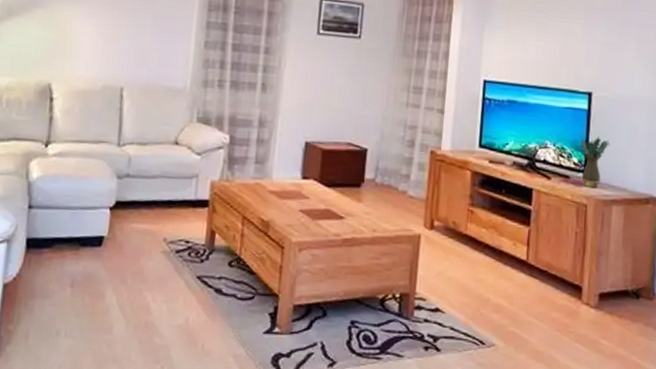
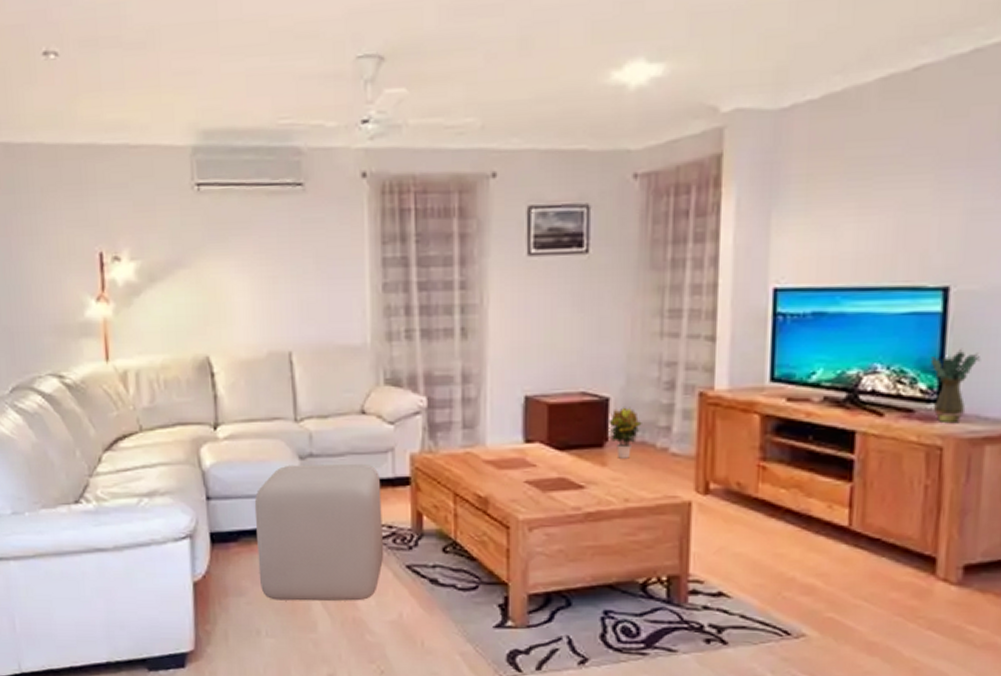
pouf: none [66,182,184,307] -> present [254,463,384,601]
potted plant: none [365,157,390,198] -> present [608,407,642,459]

